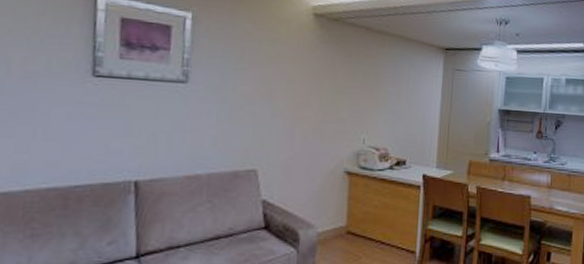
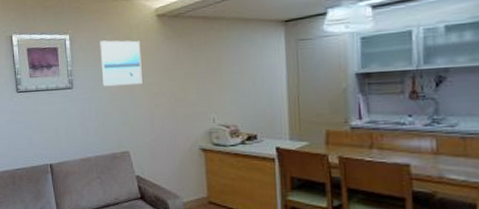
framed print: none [232,29,290,91] -> present [100,40,142,87]

